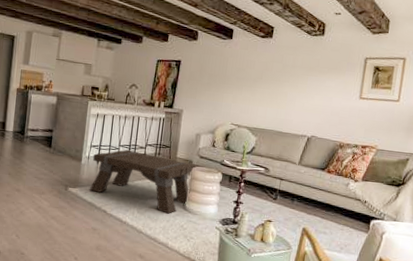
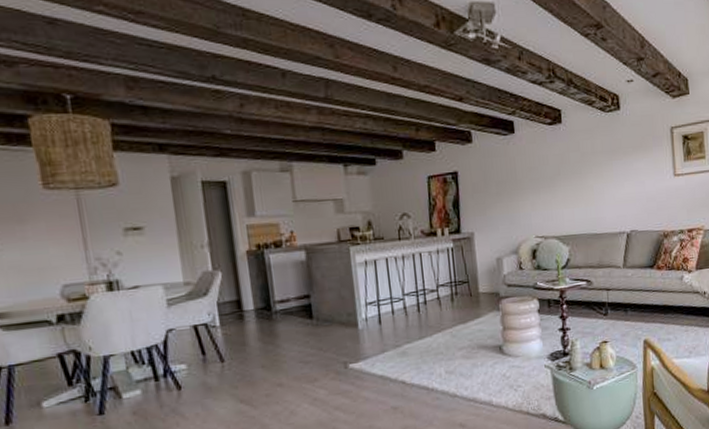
coffee table: present [89,149,196,214] -> none [373,296,505,365]

